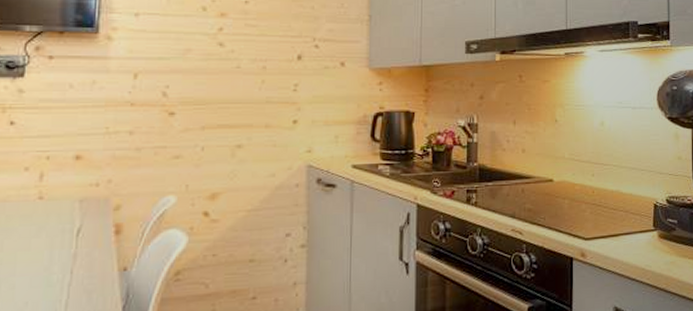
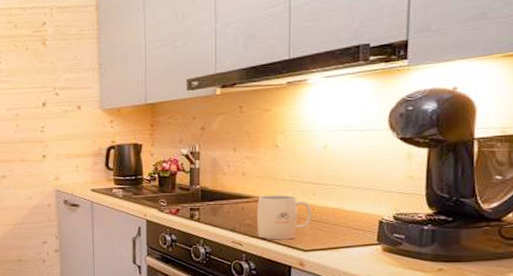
mug: none [537,175,592,228] -> present [256,194,312,240]

